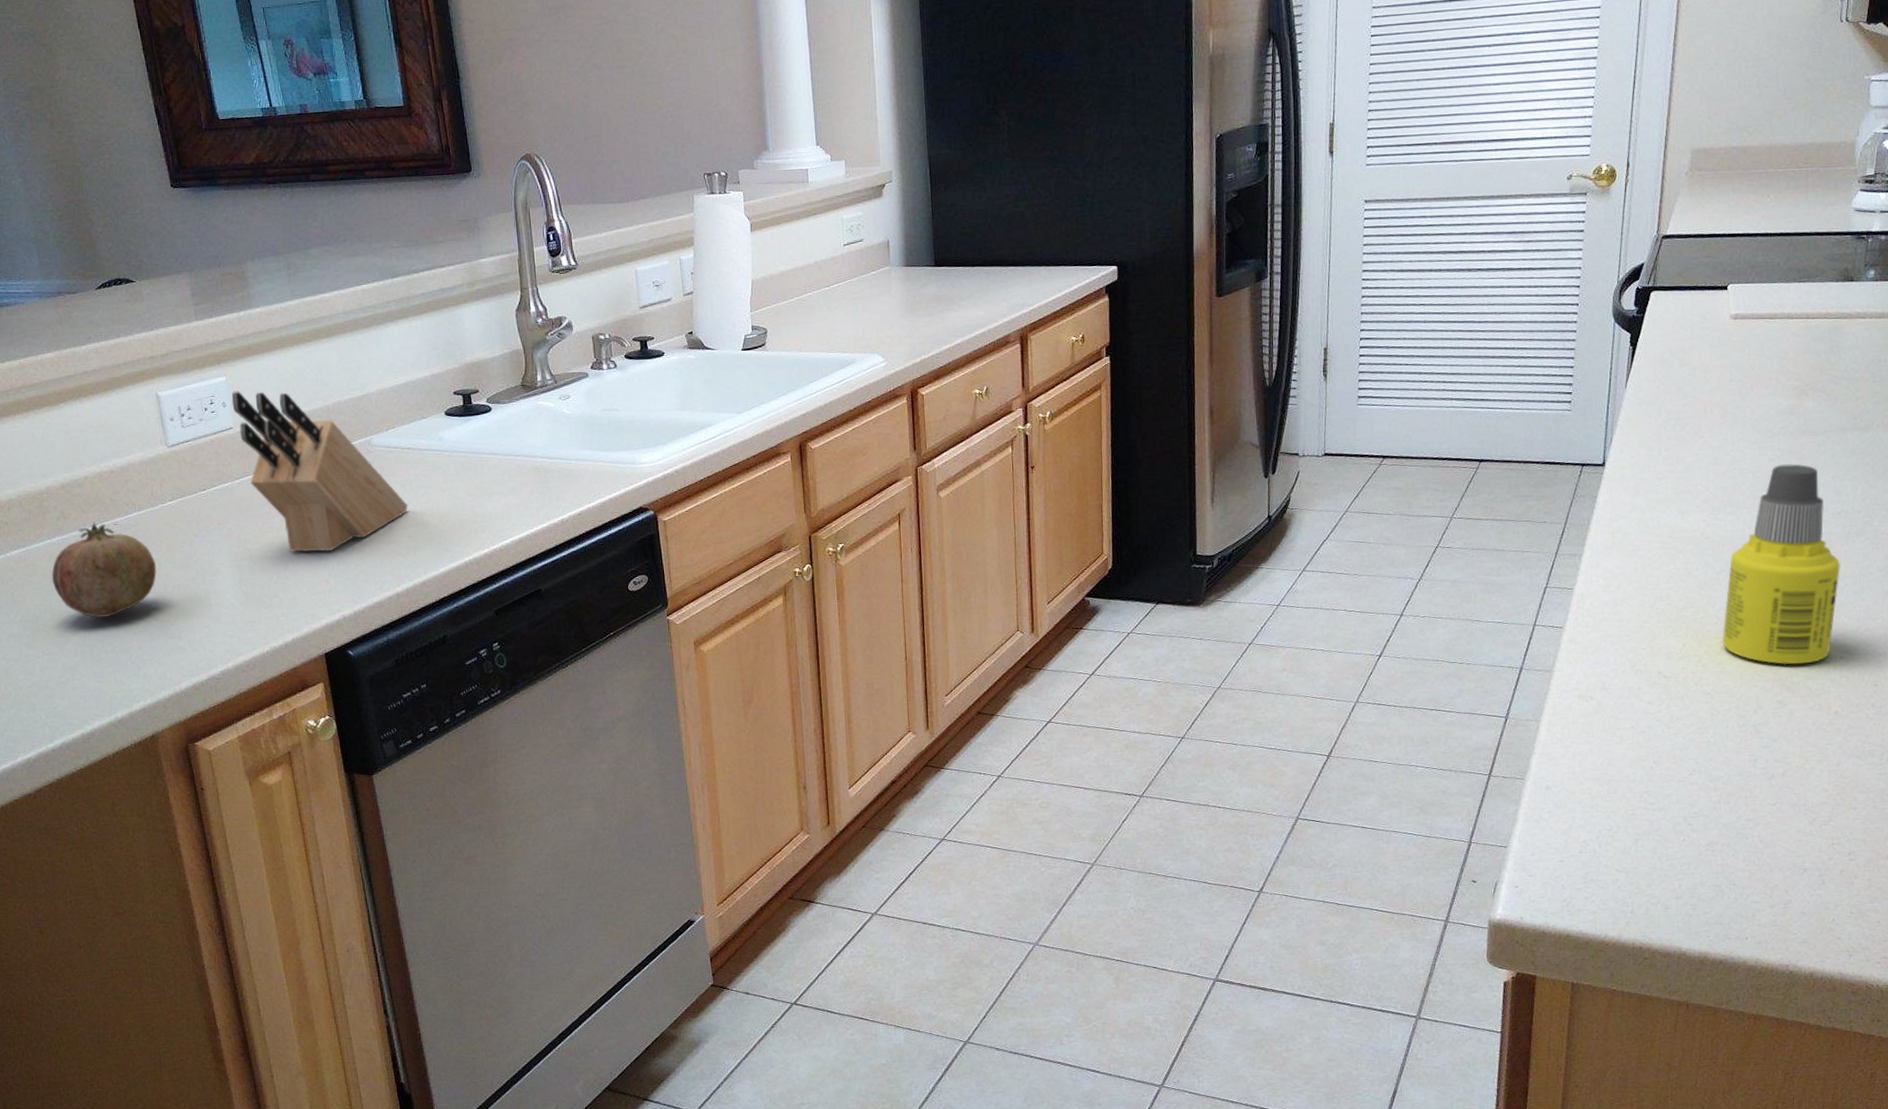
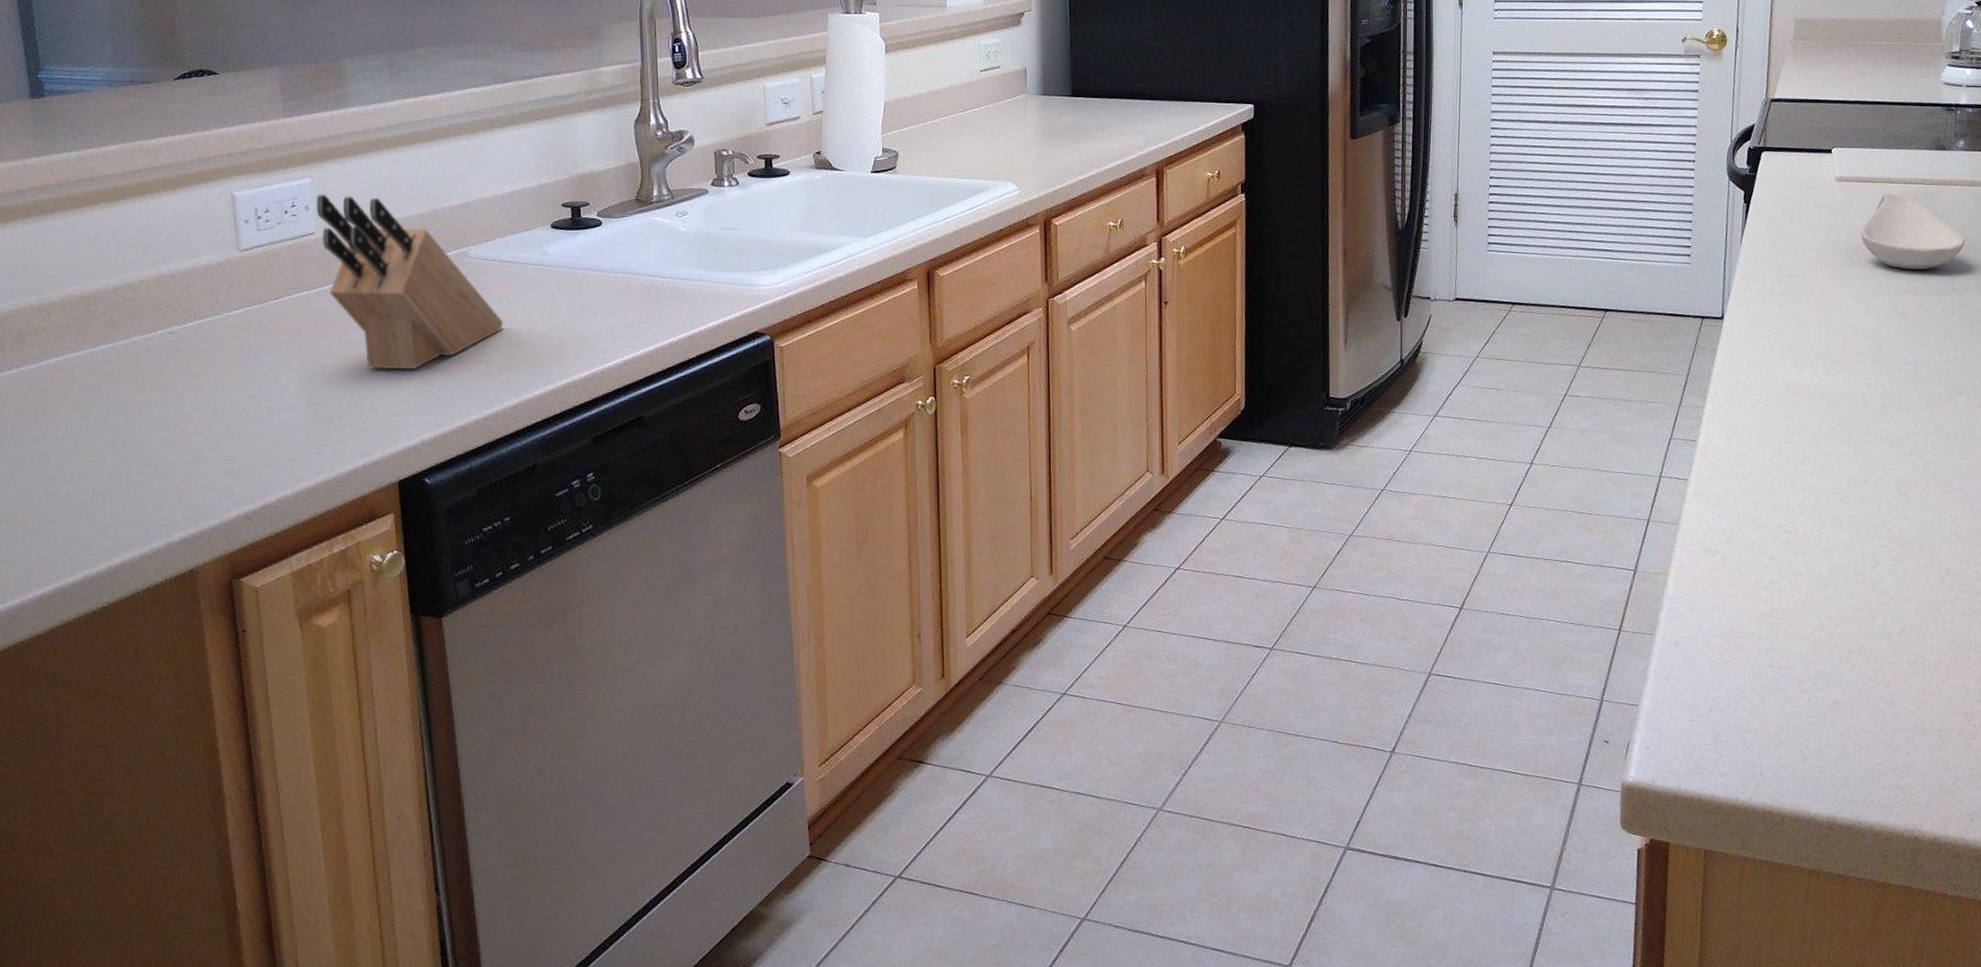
fruit: present [51,522,157,618] -> none [91,330,215,437]
bottle: present [1722,463,1841,665] -> none [1838,323,1946,522]
spoon rest: none [1756,329,1871,409] -> present [1861,193,1966,270]

